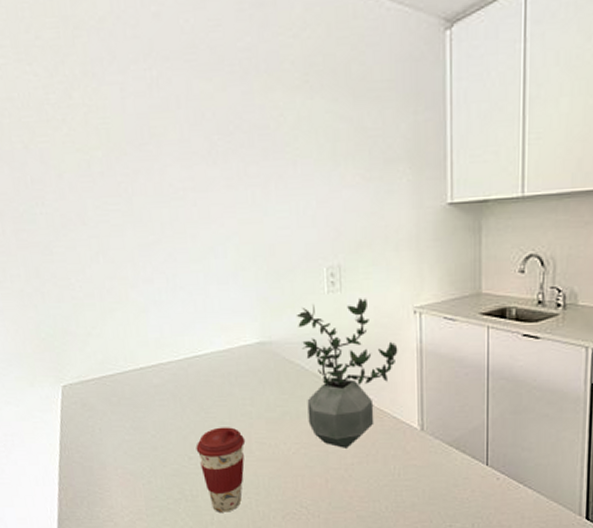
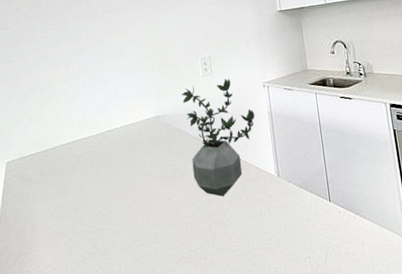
coffee cup: present [196,427,246,512] -> none [108,186,146,262]

